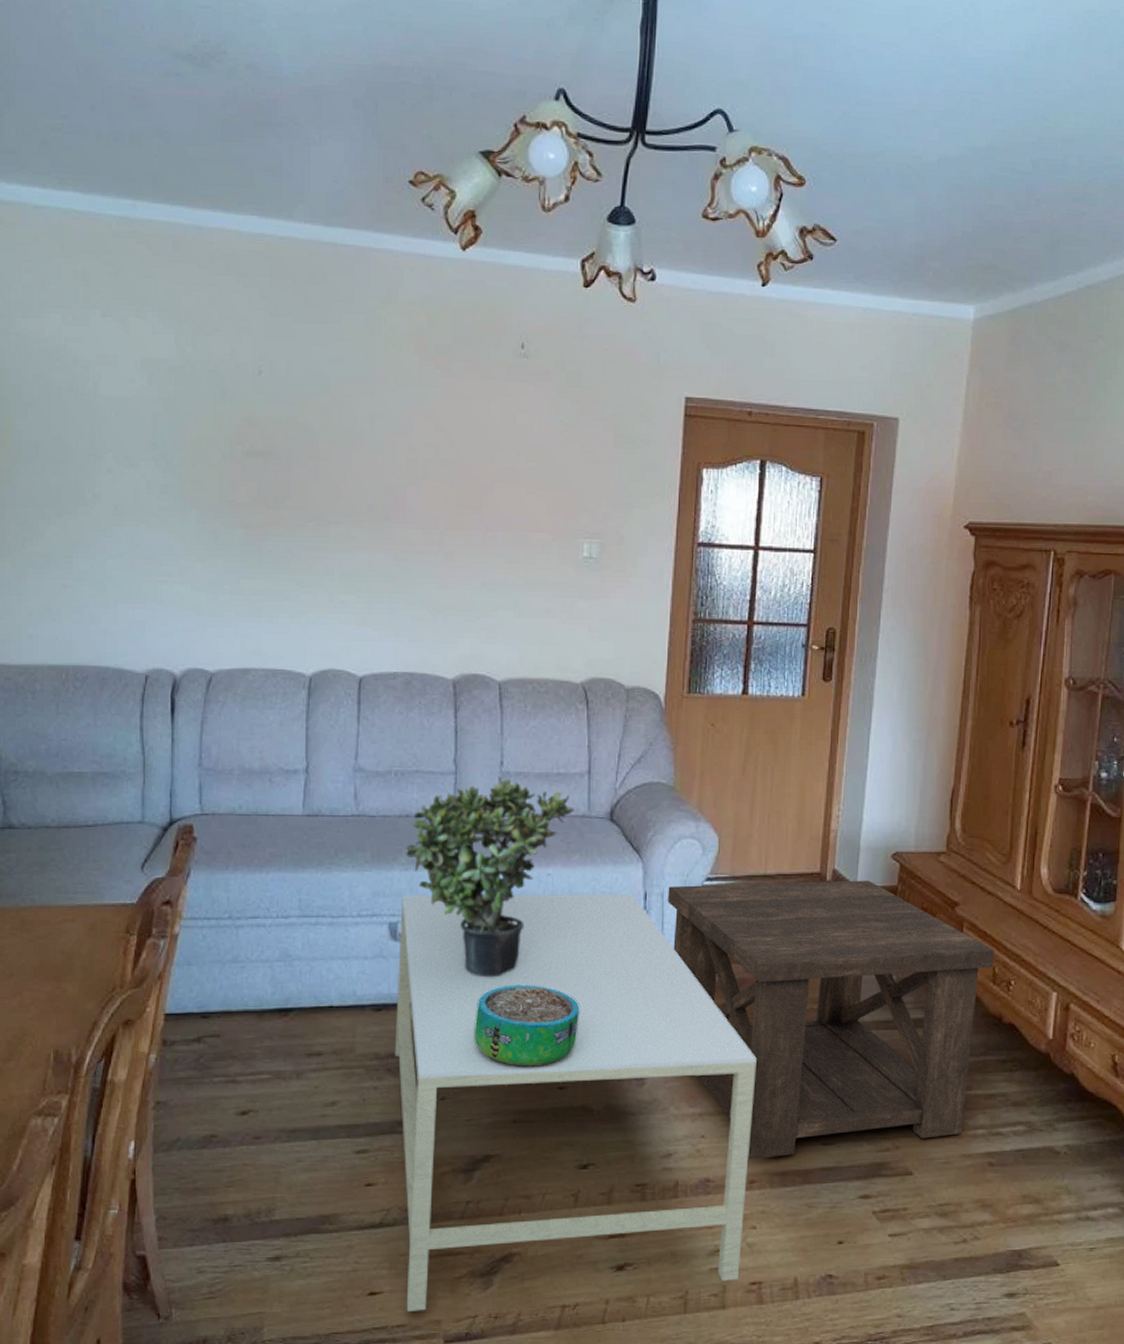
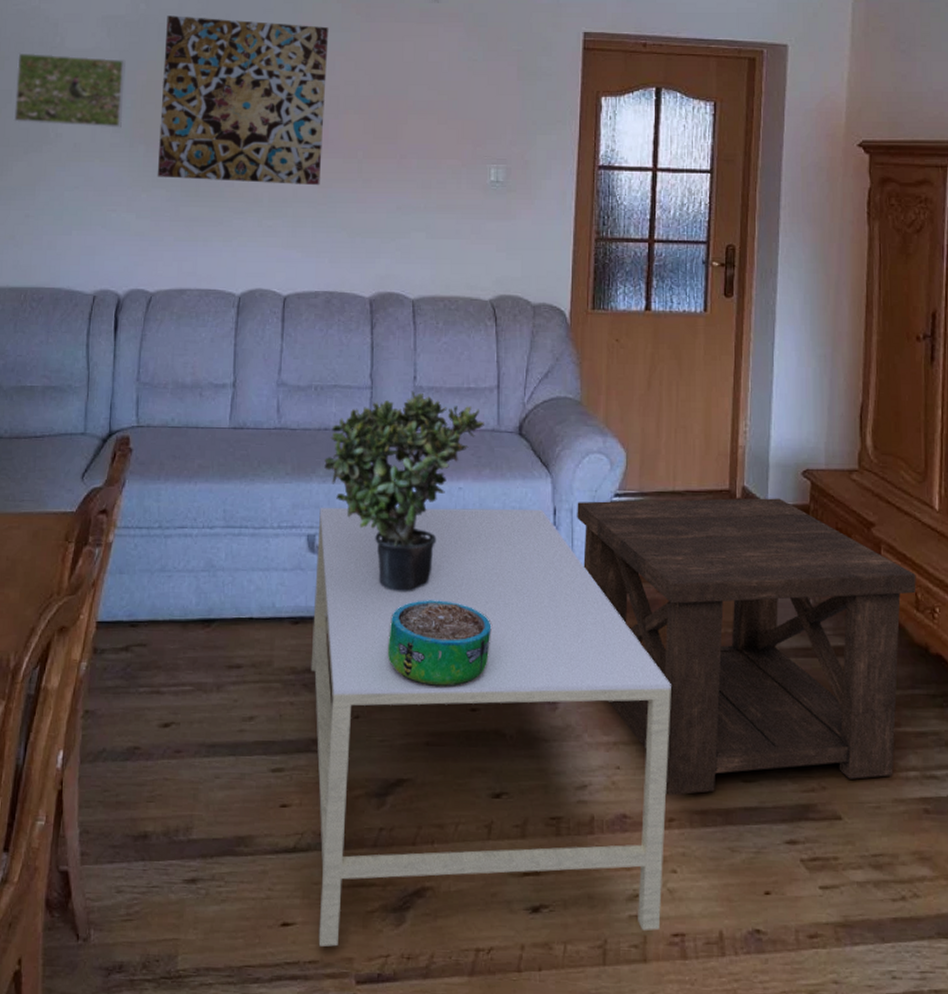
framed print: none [41,399,171,490] -> present [14,52,126,128]
wall art: none [213,362,405,559] -> present [157,16,329,186]

